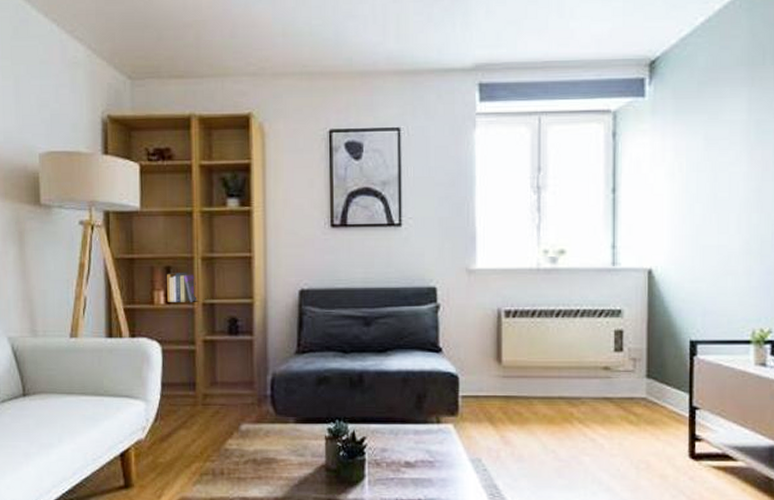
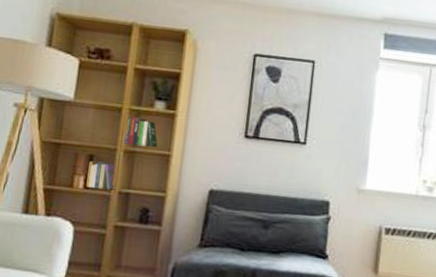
books: none [200,219,237,251] -> present [124,117,158,148]

